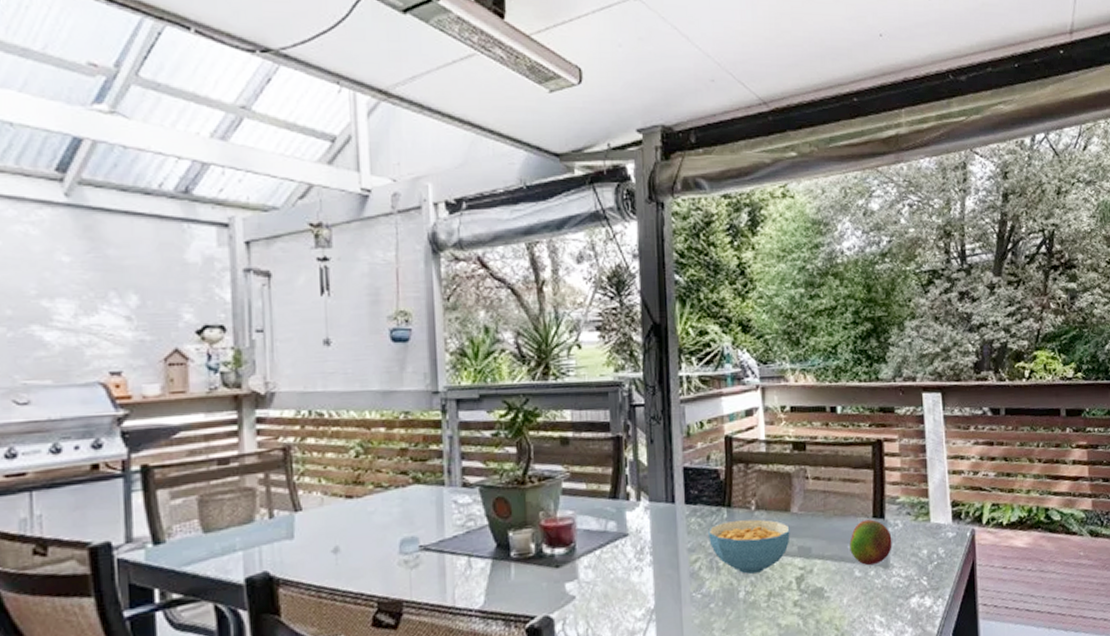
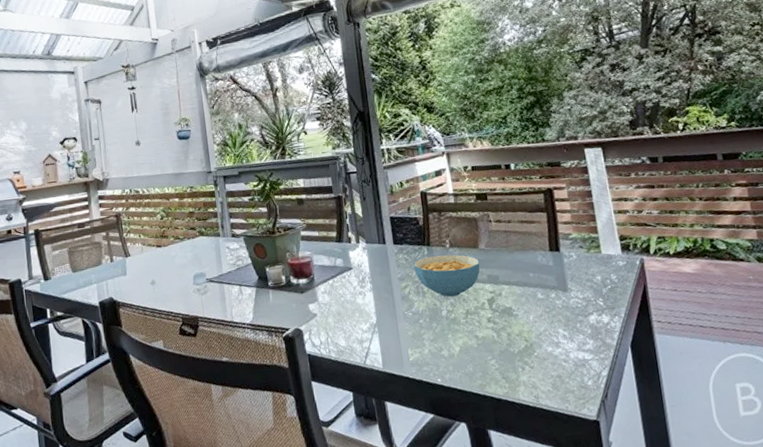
fruit: present [850,519,892,565] -> none [531,252,569,289]

